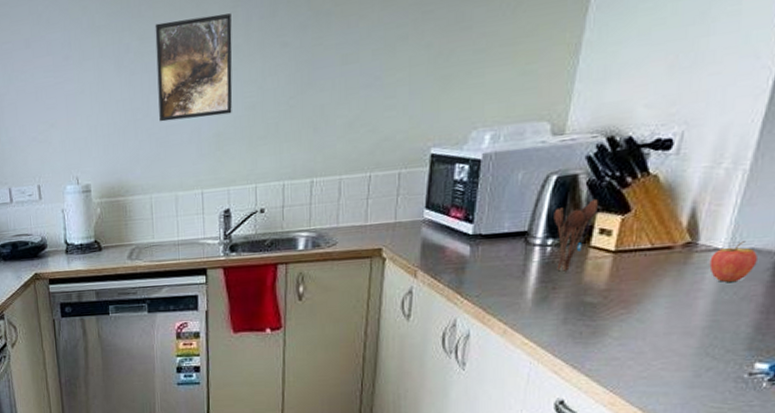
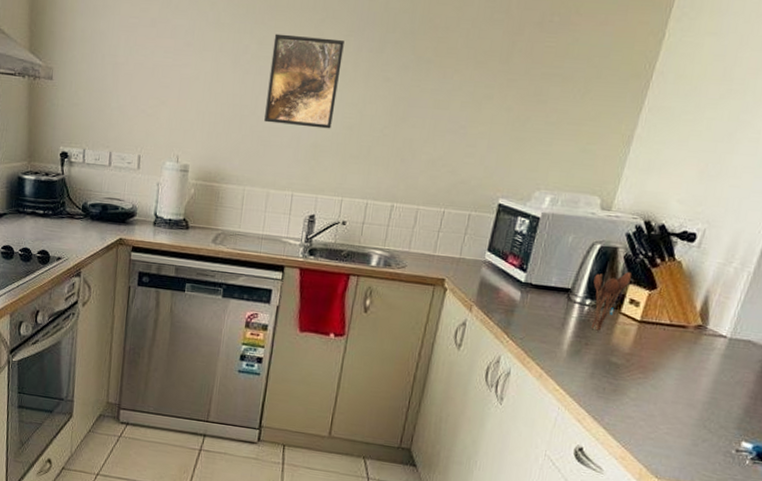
fruit: present [709,241,757,283] -> none [714,333,753,367]

